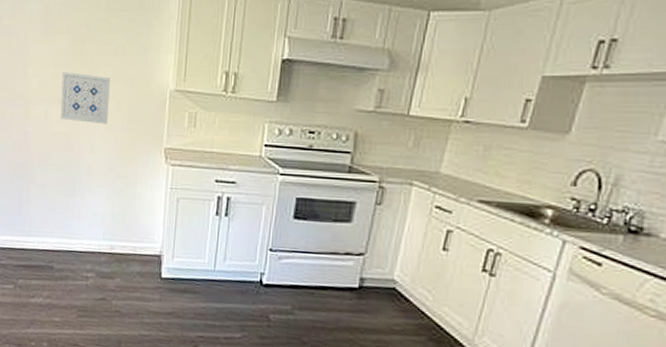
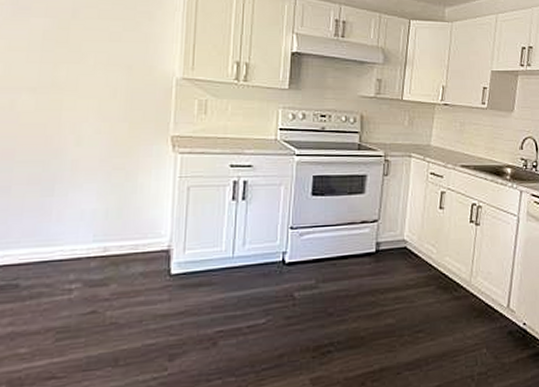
wall art: present [60,72,111,125] -> none [33,58,103,114]

